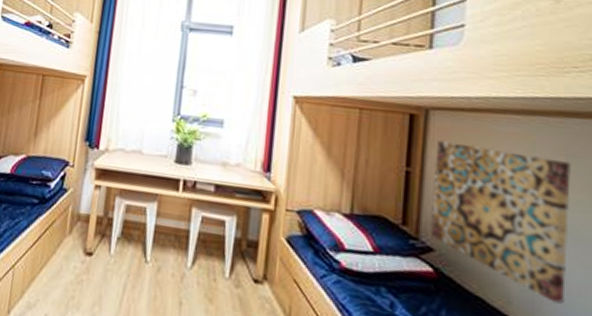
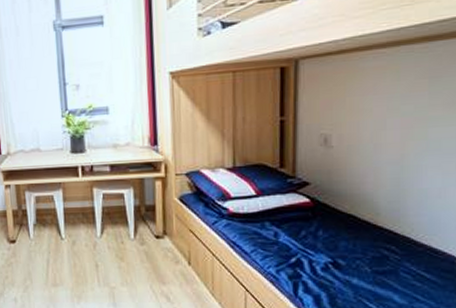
wall art: present [431,139,571,304] -> none [306,83,434,207]

